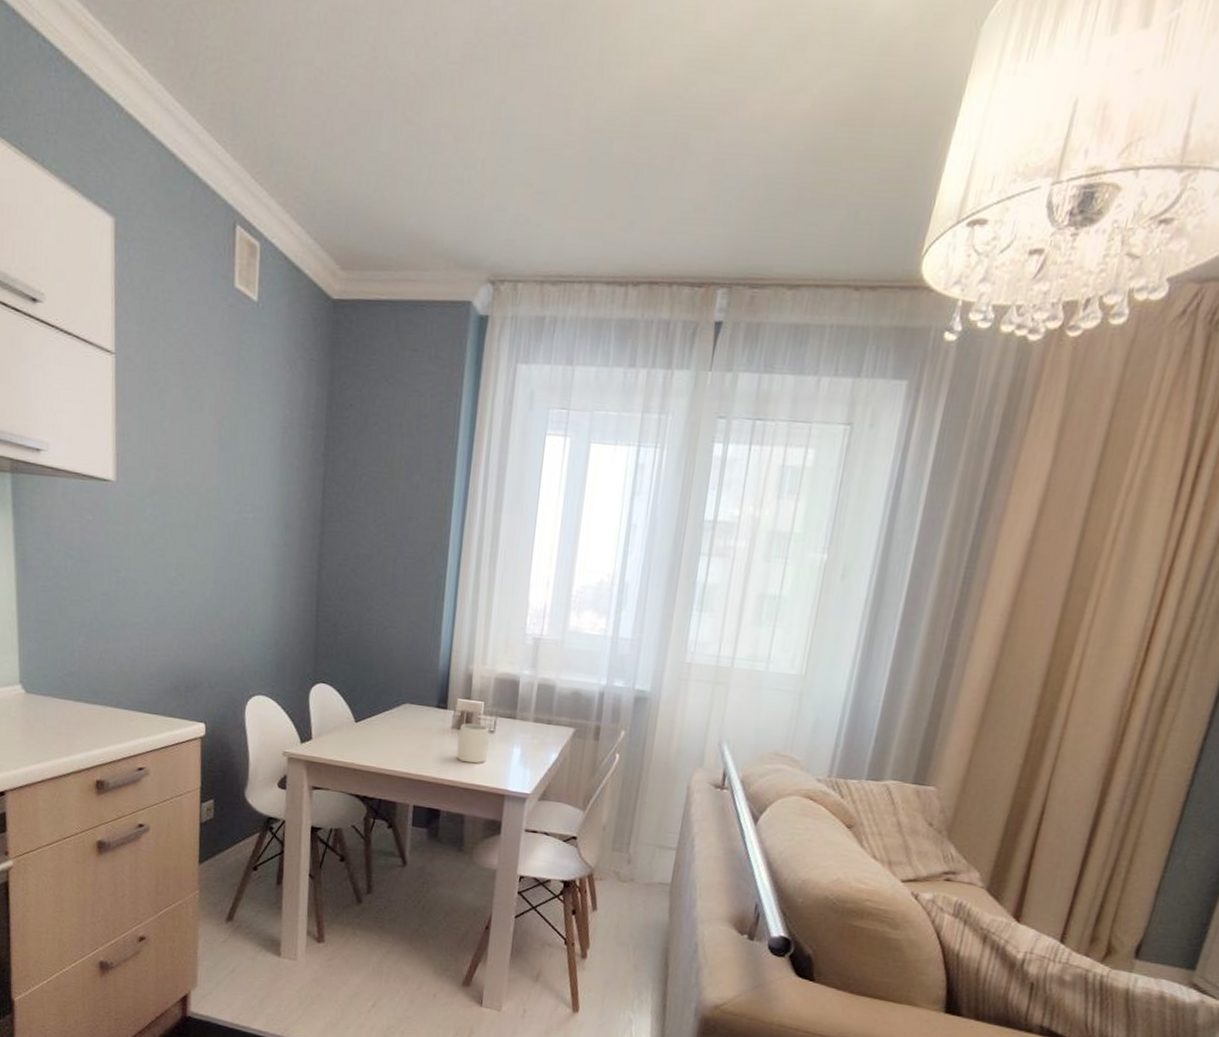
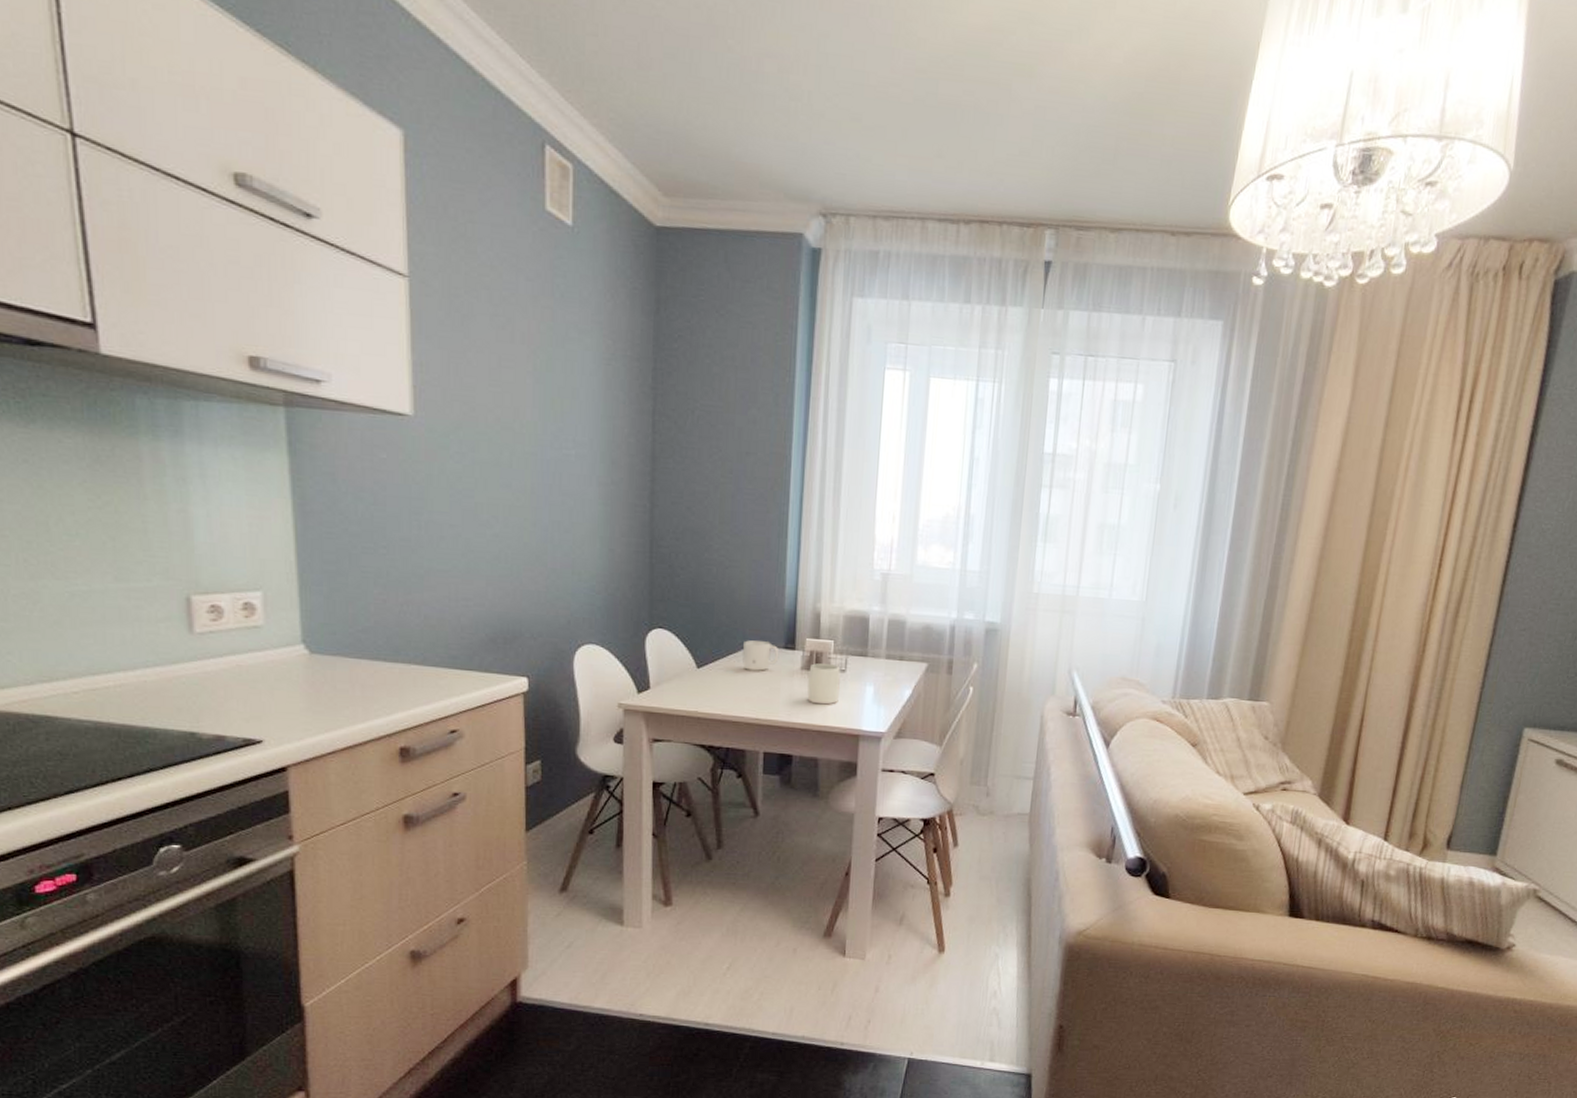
mug: none [397,698,432,728] -> present [742,640,780,671]

